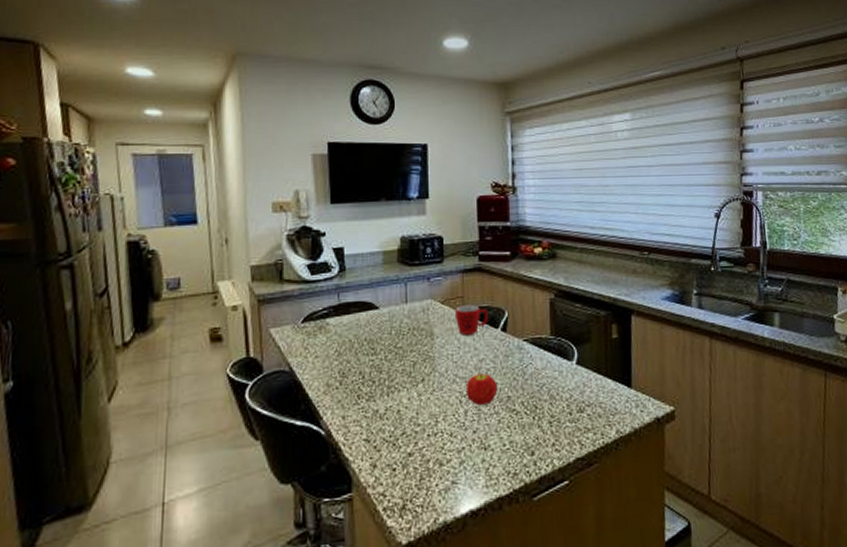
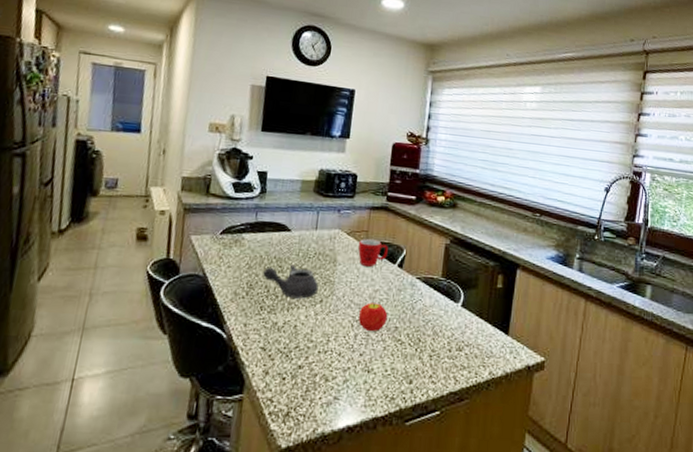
teapot: none [355,344,418,381] -> present [263,264,319,299]

